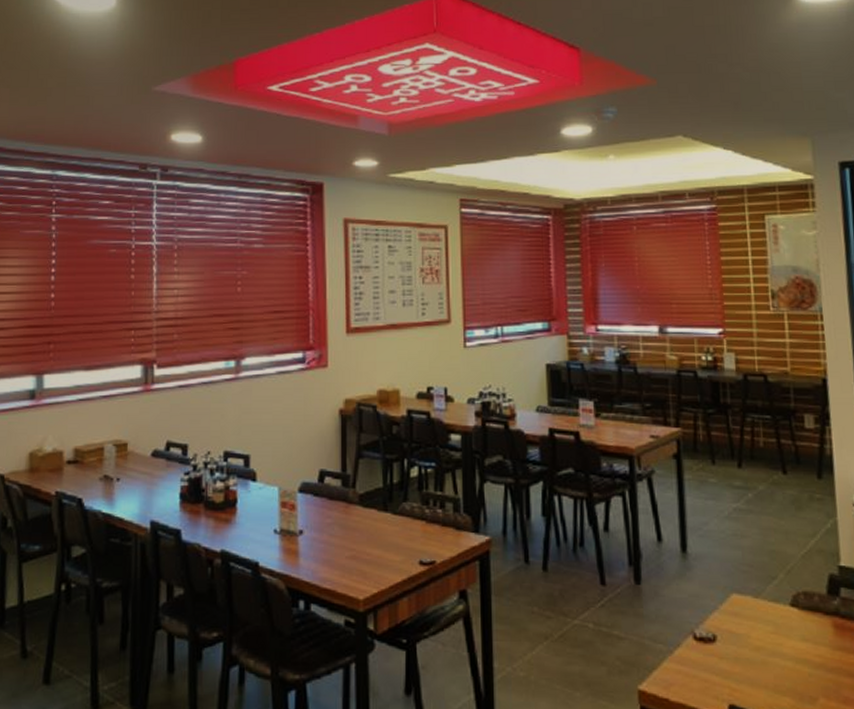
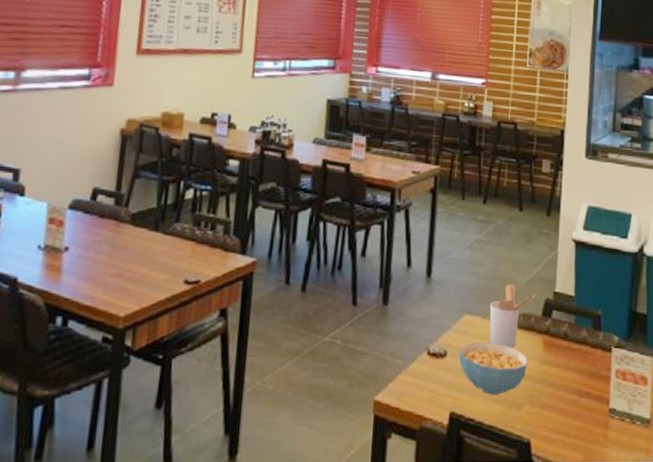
cereal bowl: none [730,625,817,686] -> present [458,342,529,395]
utensil holder: none [761,558,817,632] -> present [489,284,536,348]

